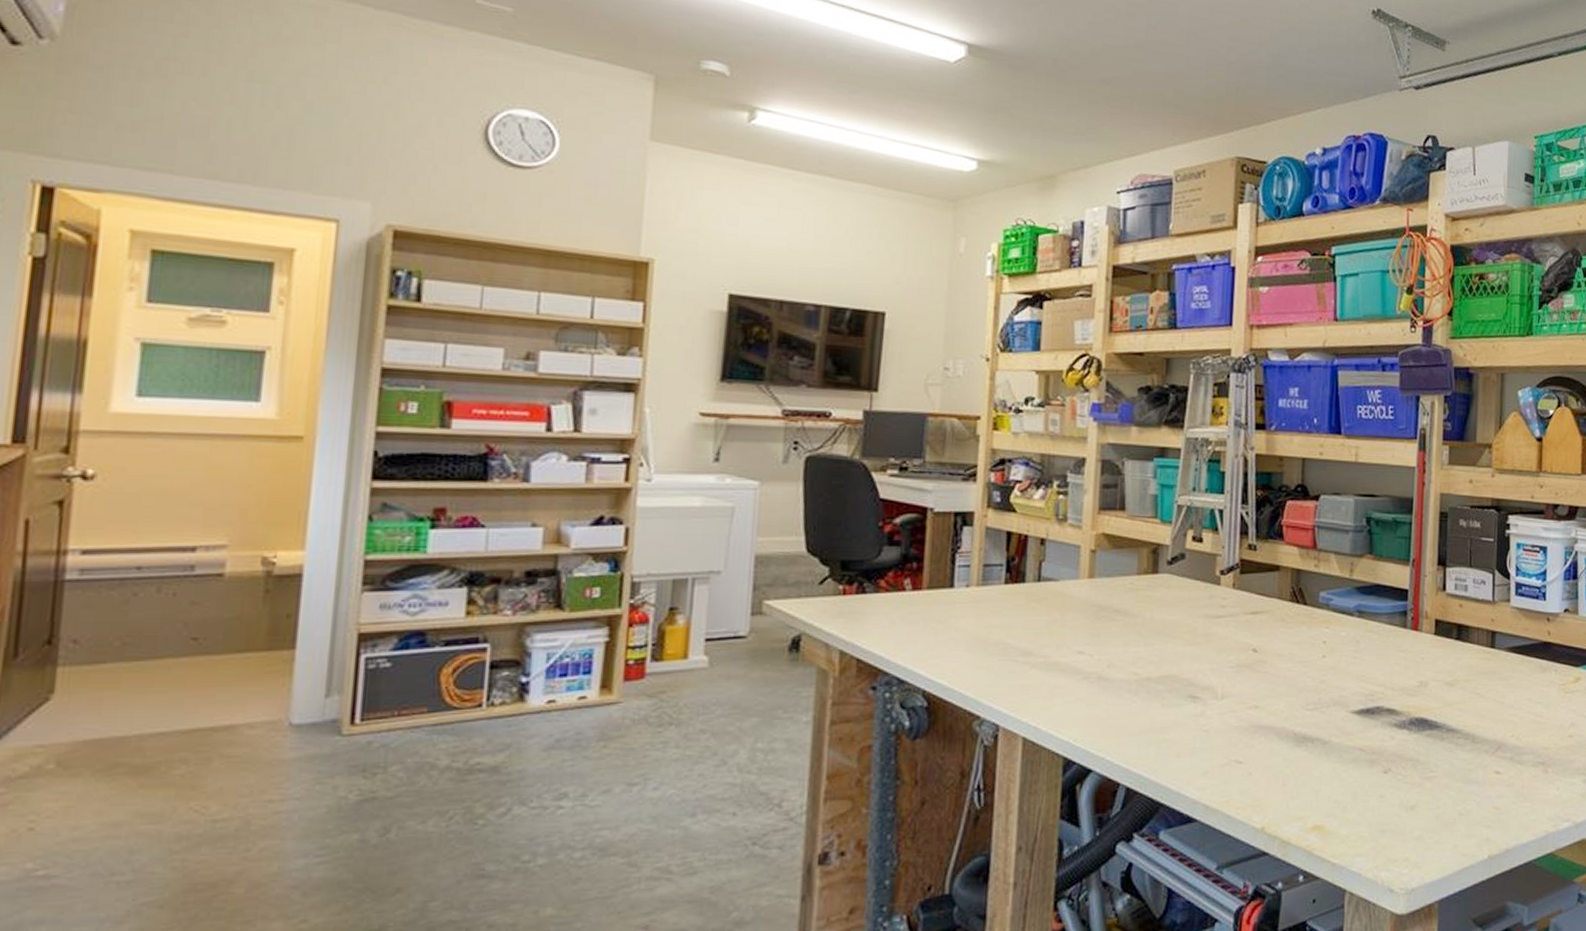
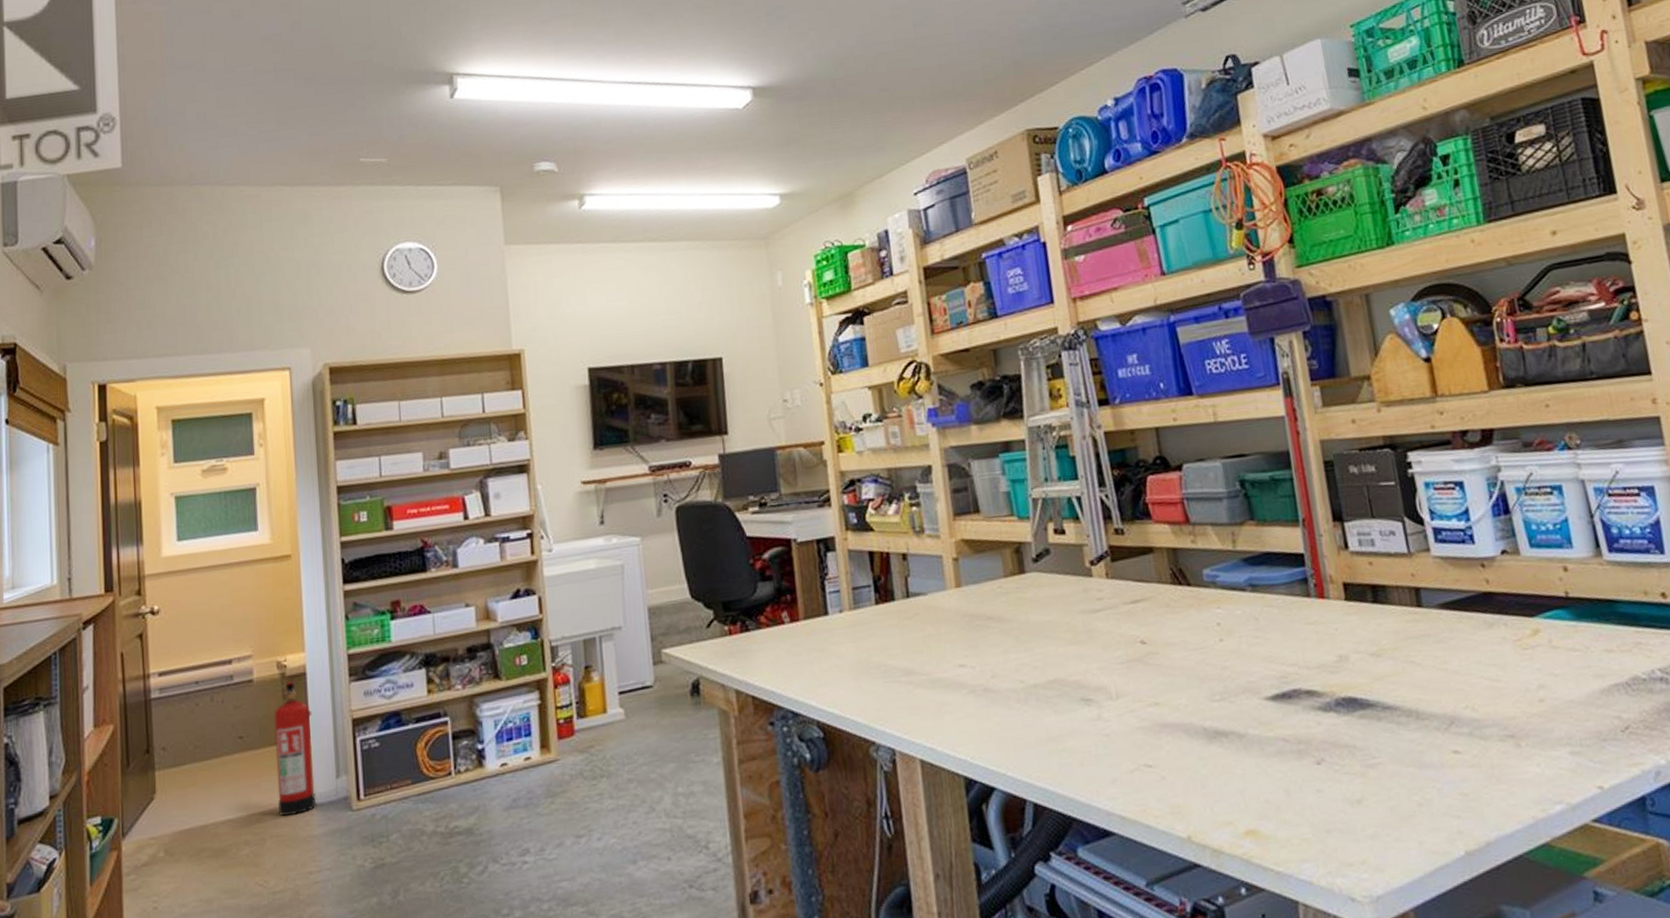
fire extinguisher: none [236,581,303,734] -> present [273,680,317,816]

